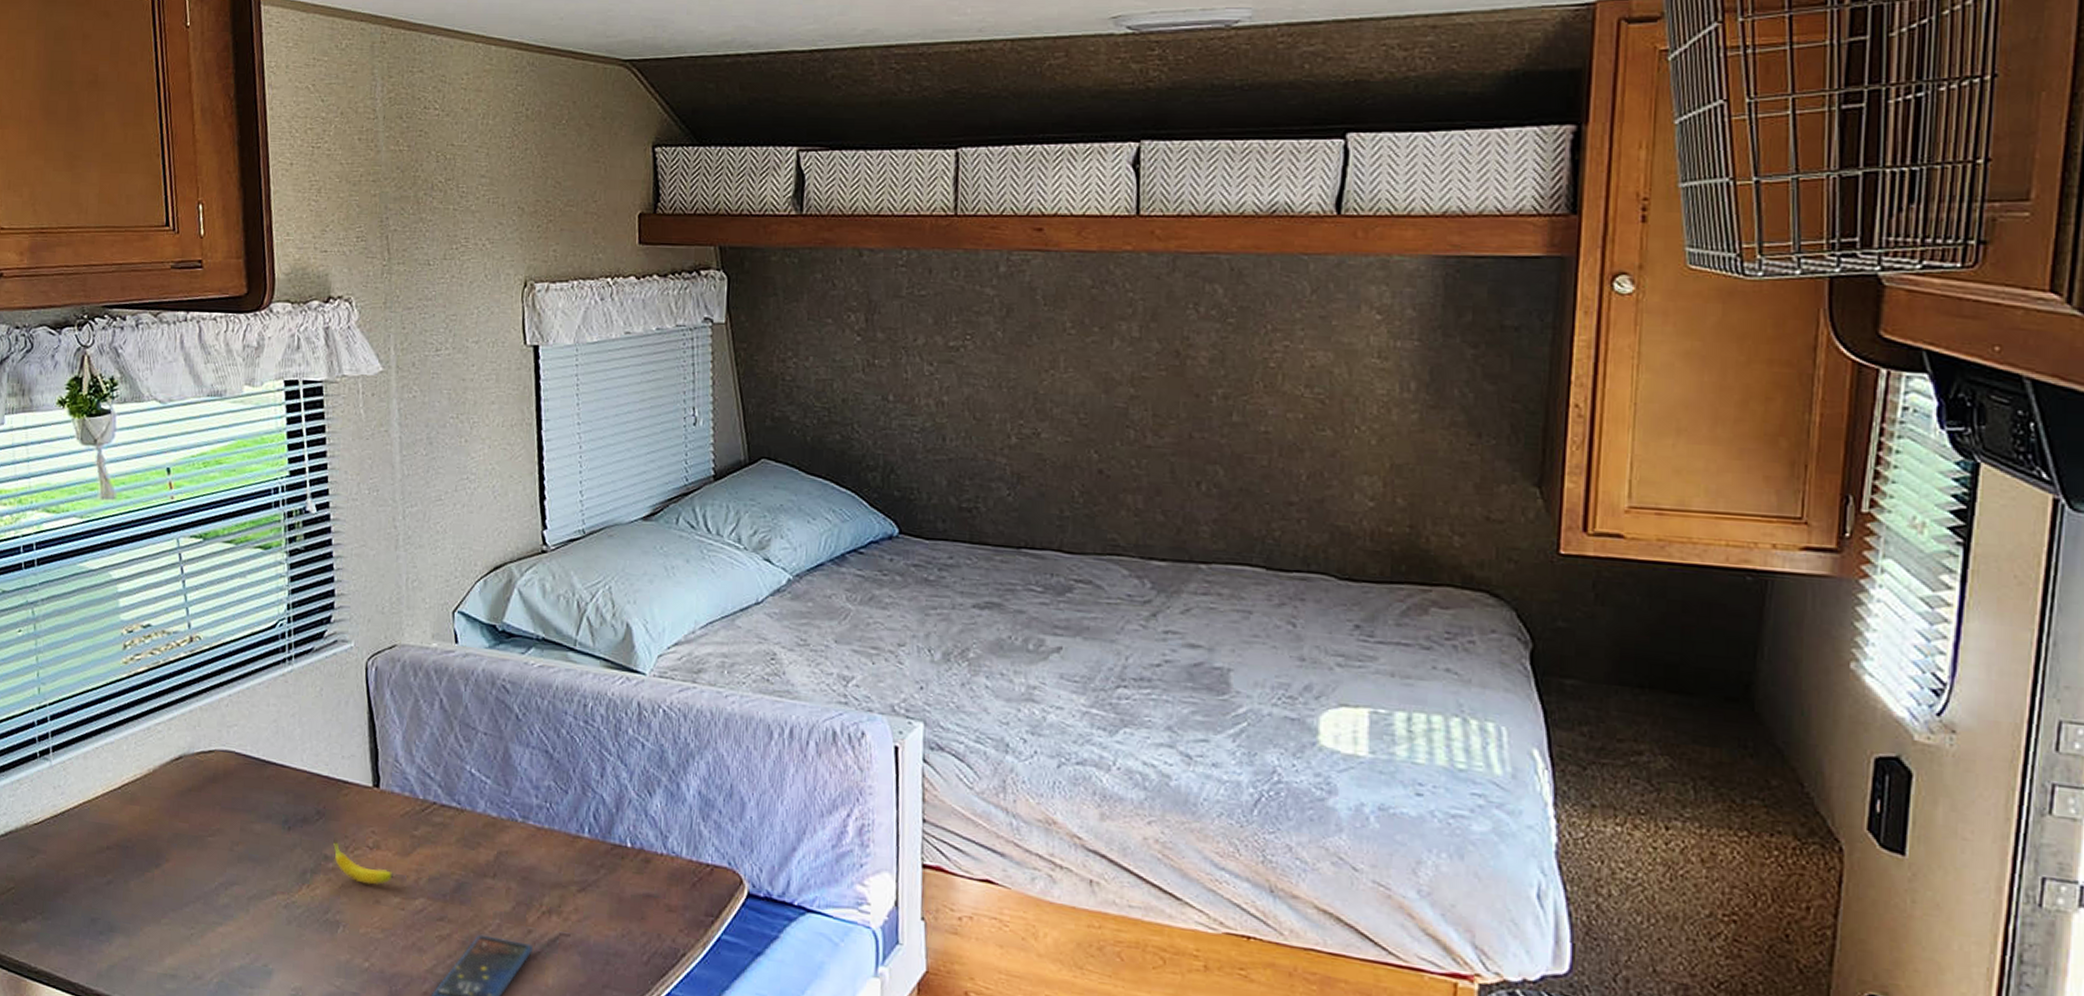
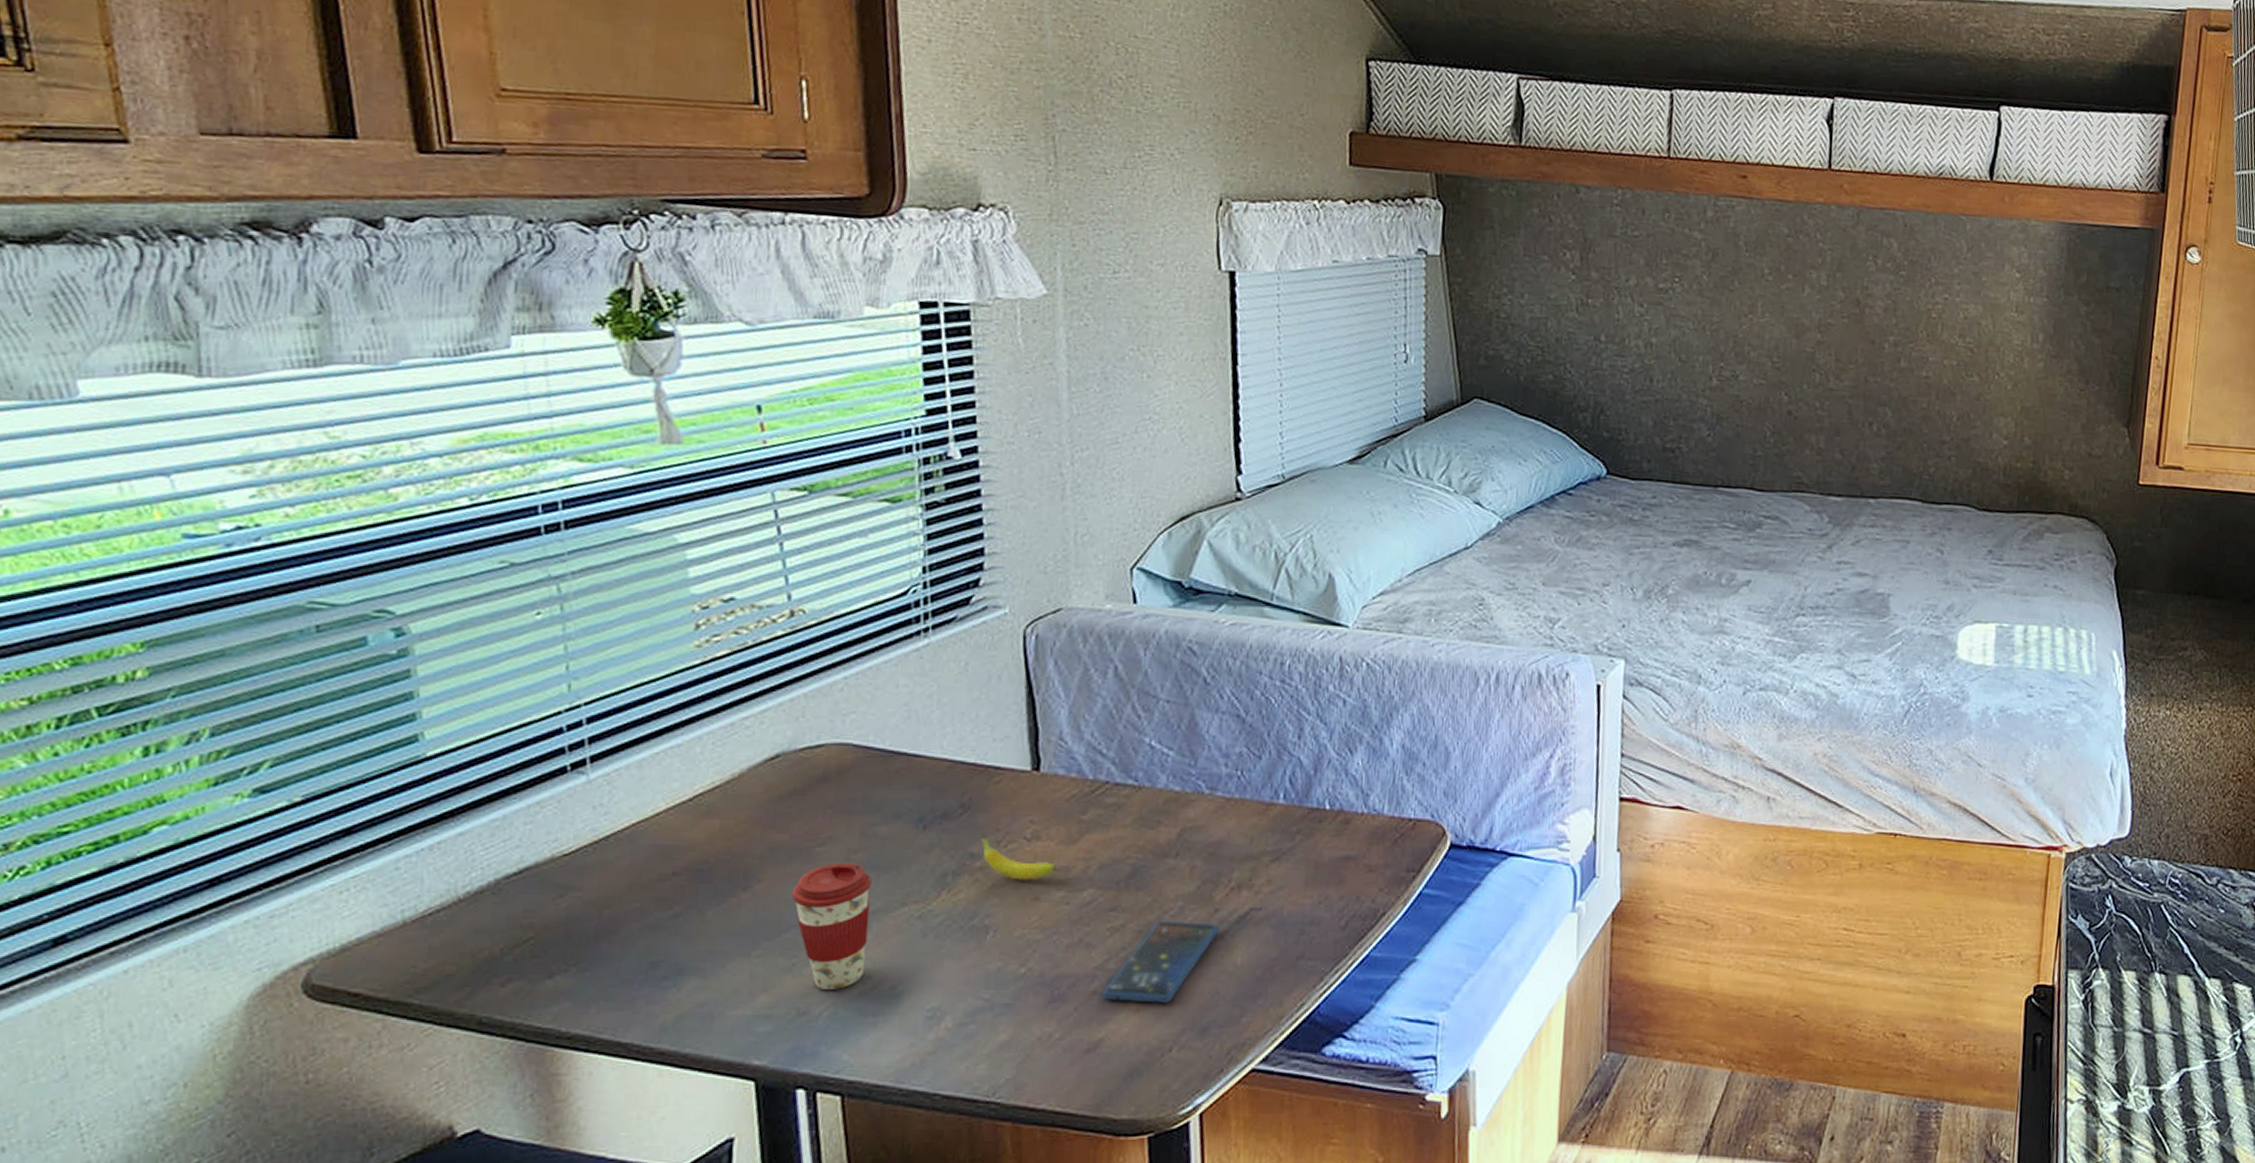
coffee cup: none [190,851,250,961] -> present [791,863,873,989]

